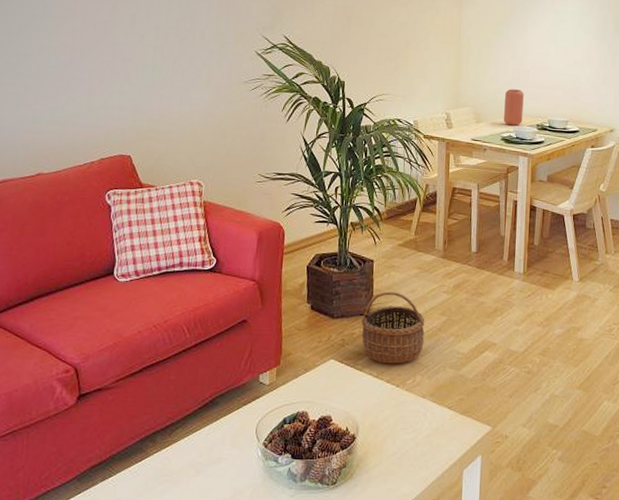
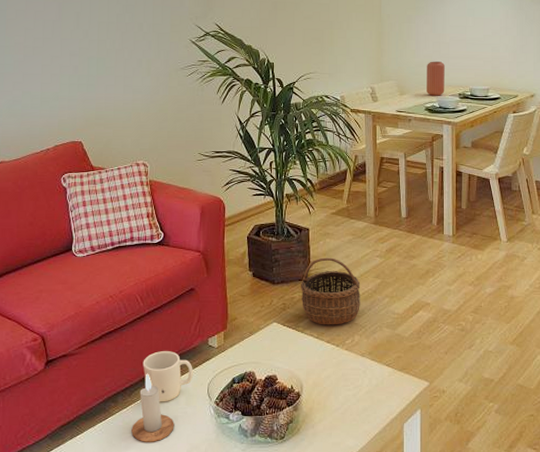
candle: none [170,411,218,486] -> present [131,373,174,442]
mug: none [186,387,241,443] -> present [143,351,193,402]

